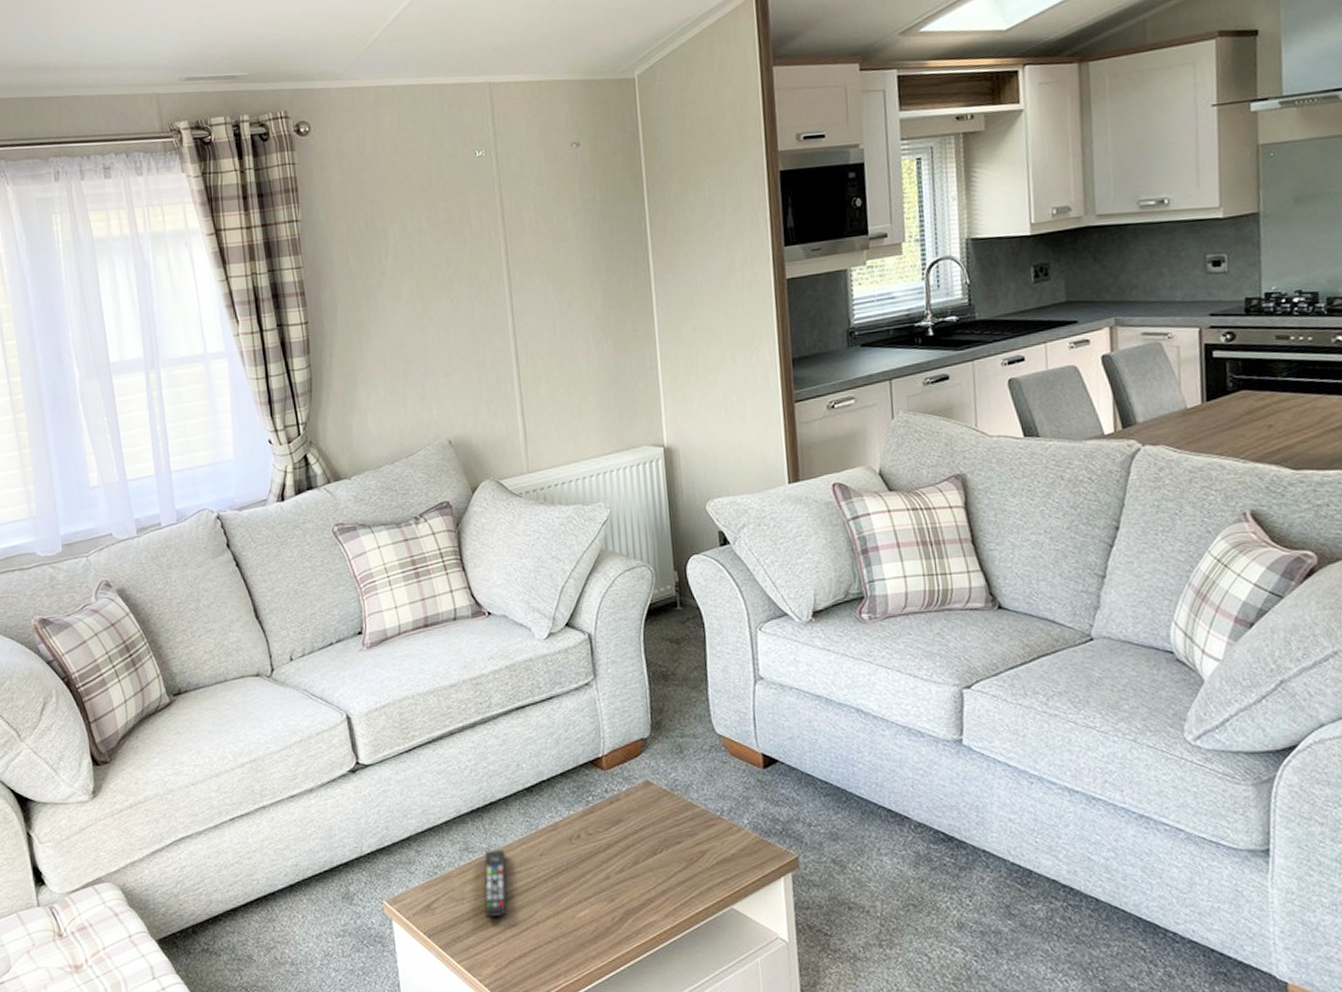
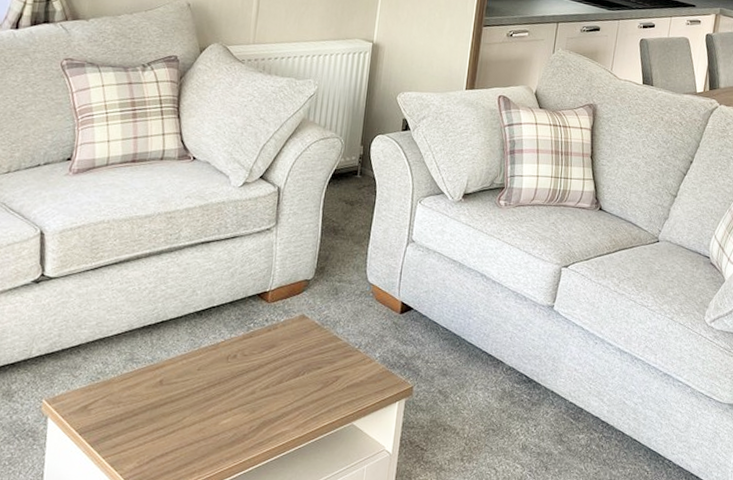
remote control: present [483,848,507,918] -> none [136,361,167,421]

